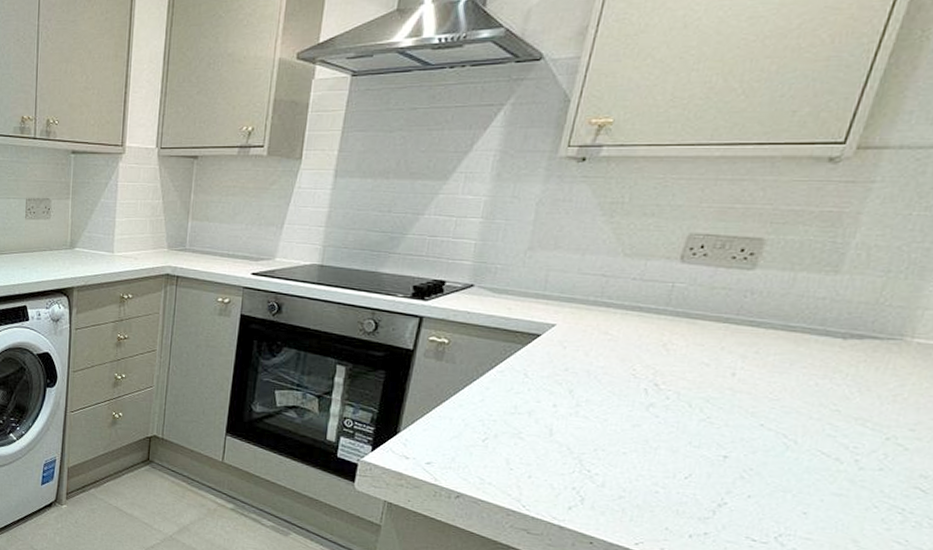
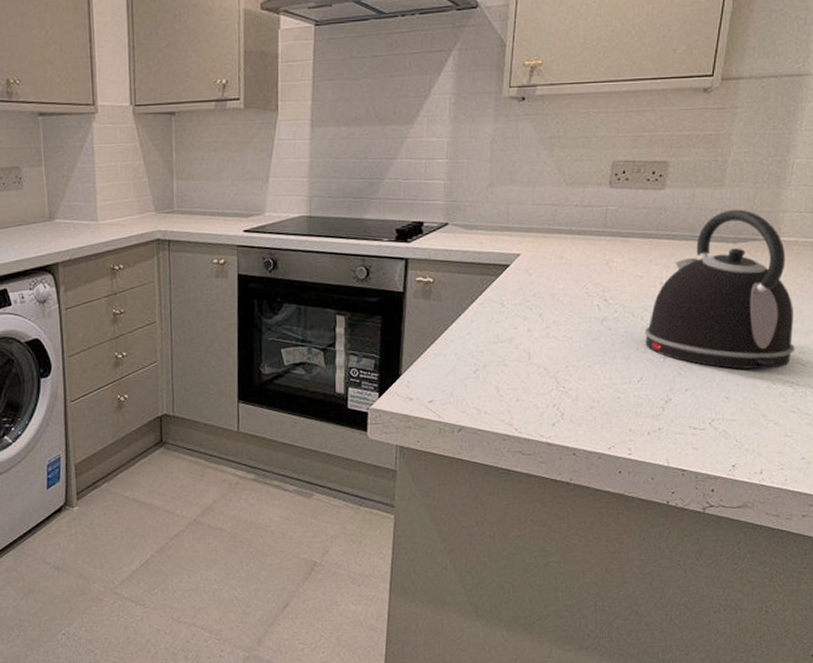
kettle: none [701,300,920,490] -> present [644,209,795,370]

